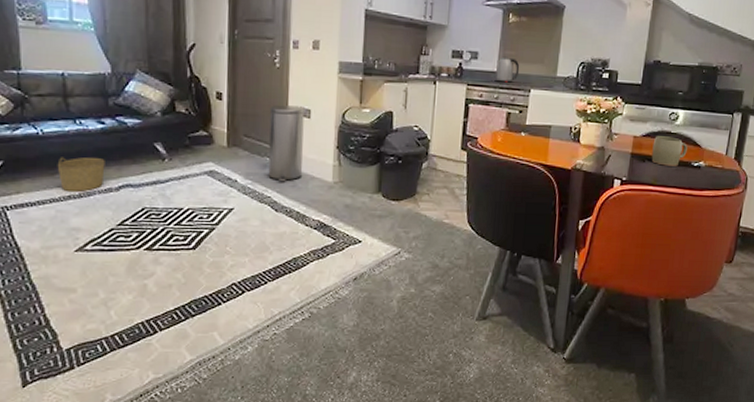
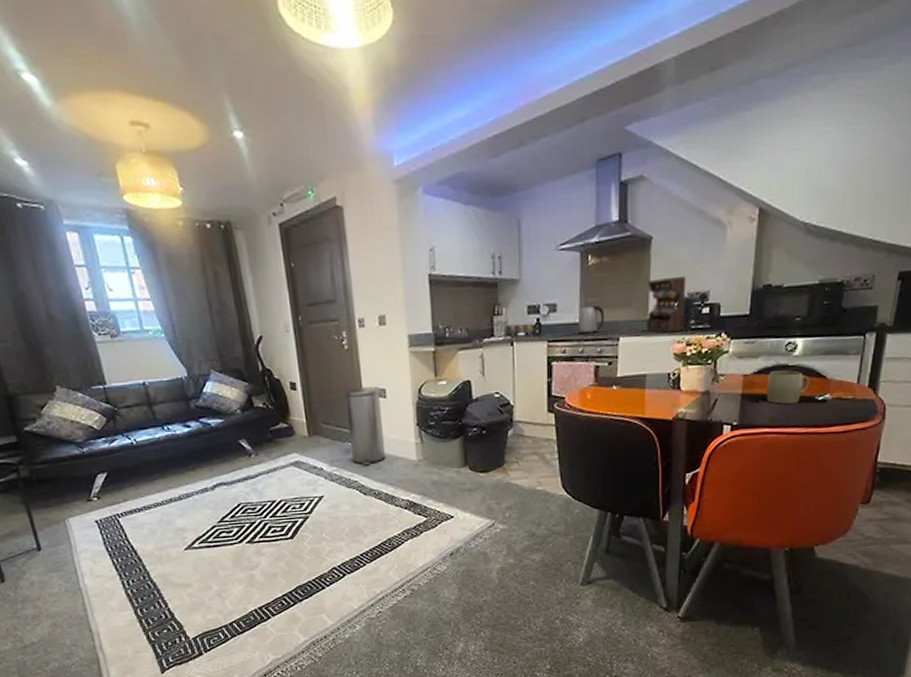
basket: present [57,157,105,193] -> none [154,461,199,496]
spice rack: none [555,42,592,92] -> present [647,275,687,333]

